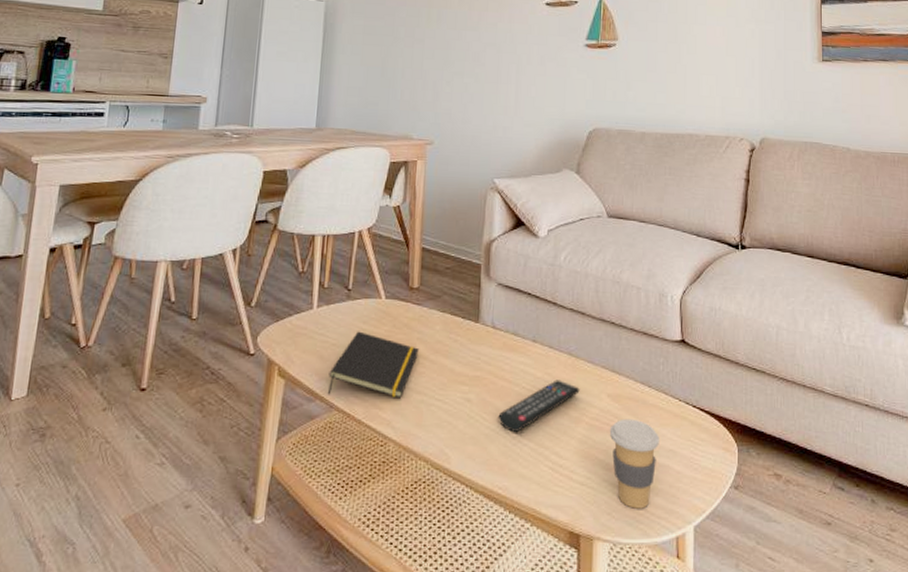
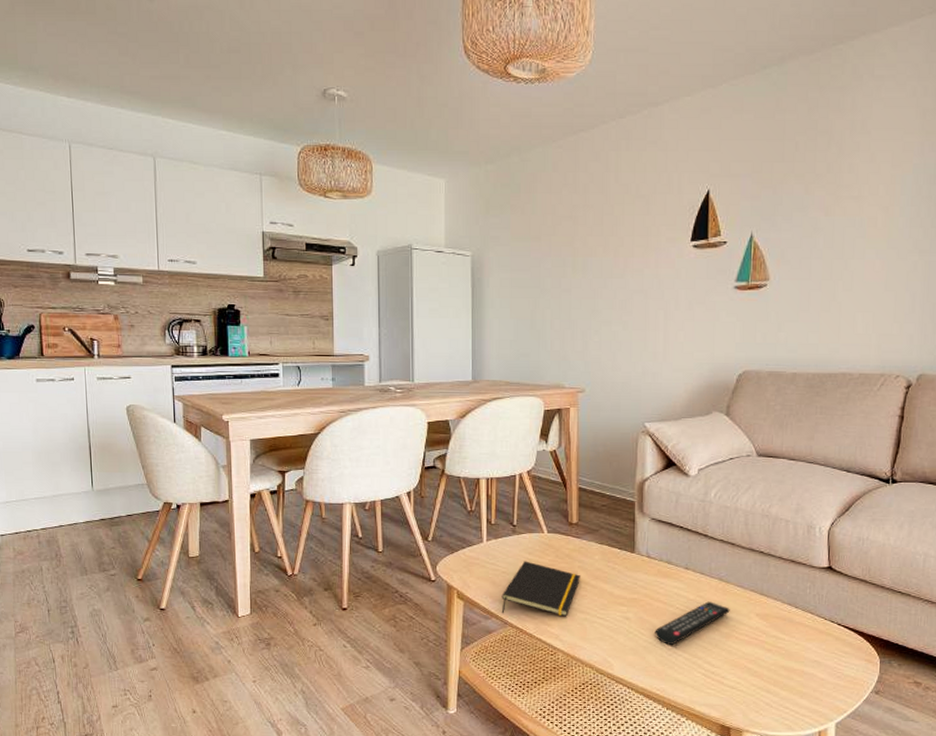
coffee cup: present [609,418,659,509] -> none [757,634,805,708]

